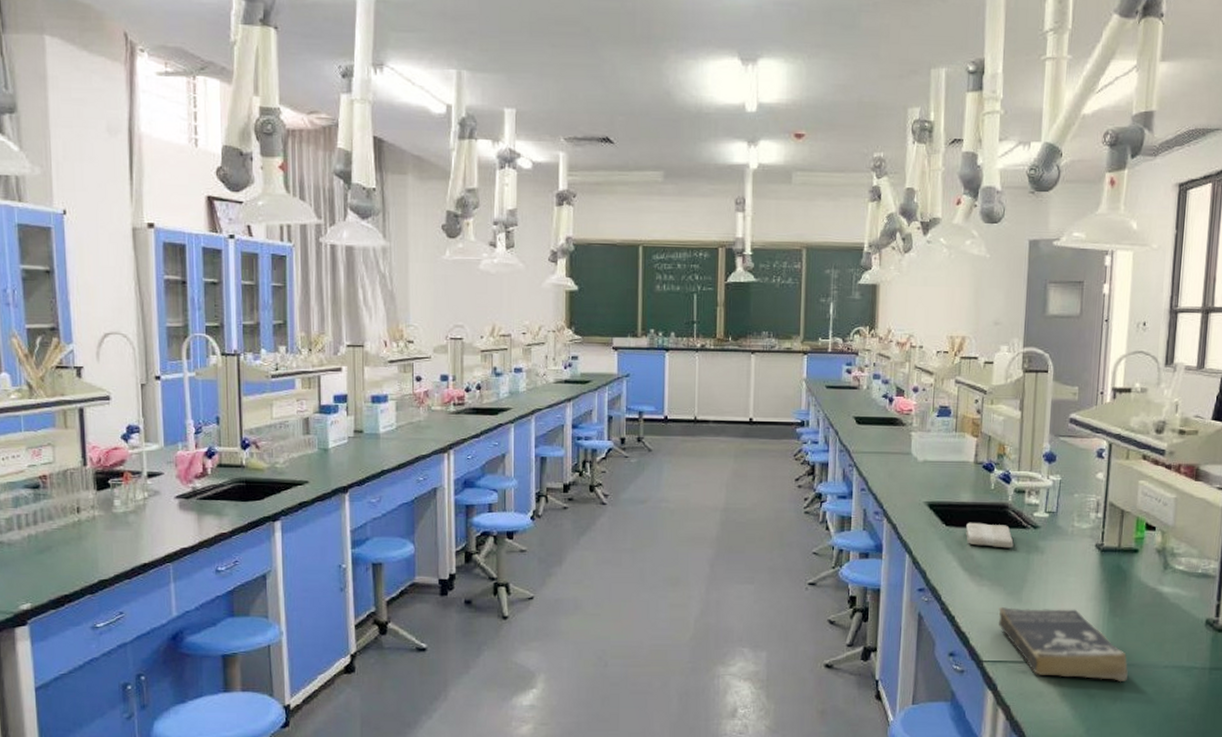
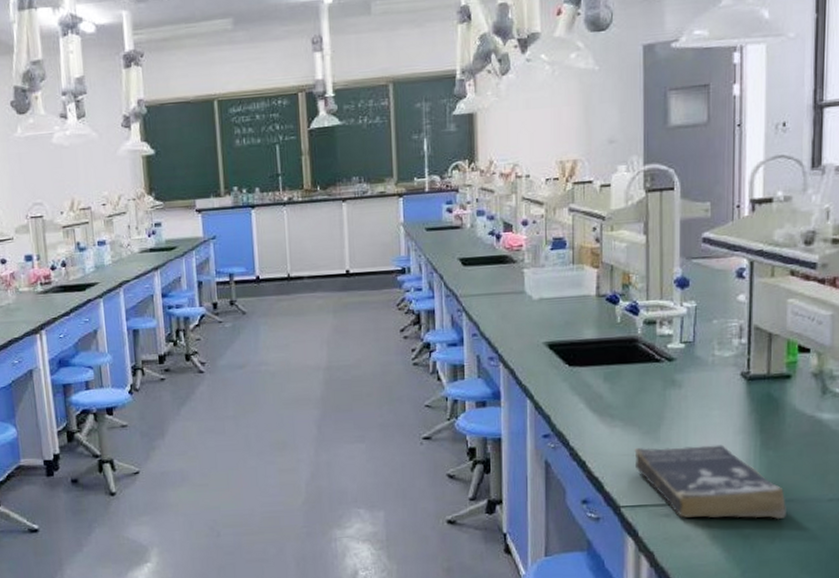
washcloth: present [966,522,1014,548] -> none [592,359,647,385]

